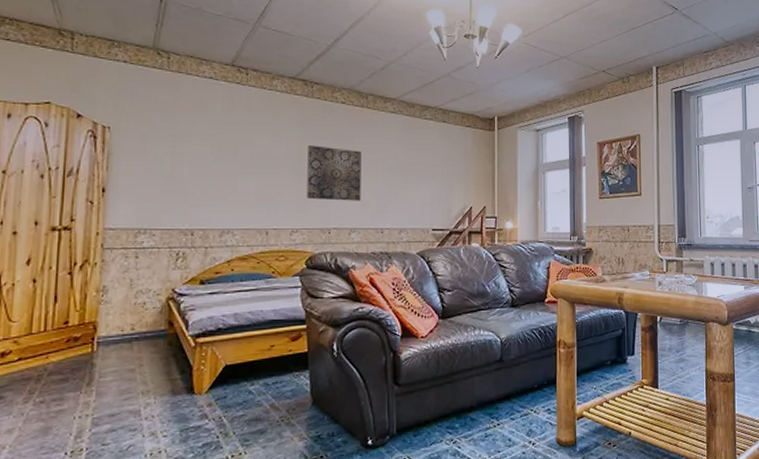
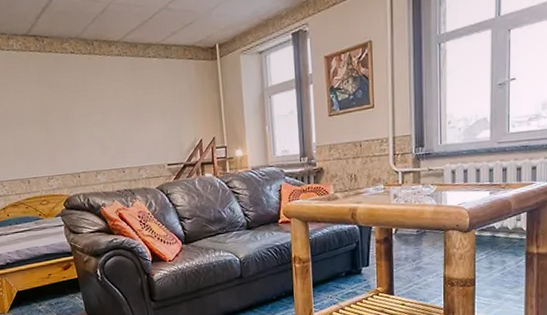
wall art: present [307,145,362,201] -> none [48,97,101,149]

